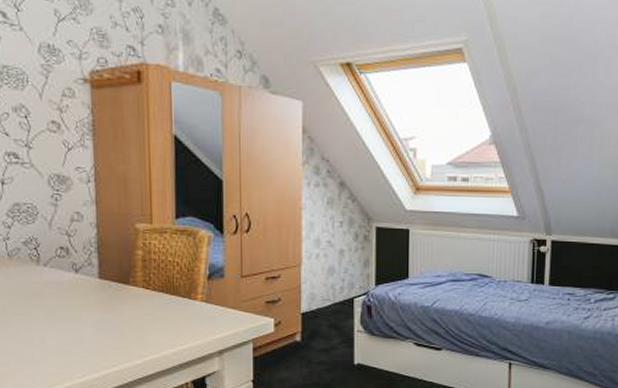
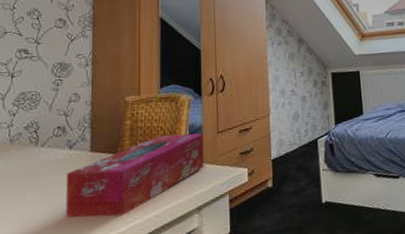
tissue box: none [73,271,225,348] -> present [65,133,204,218]

